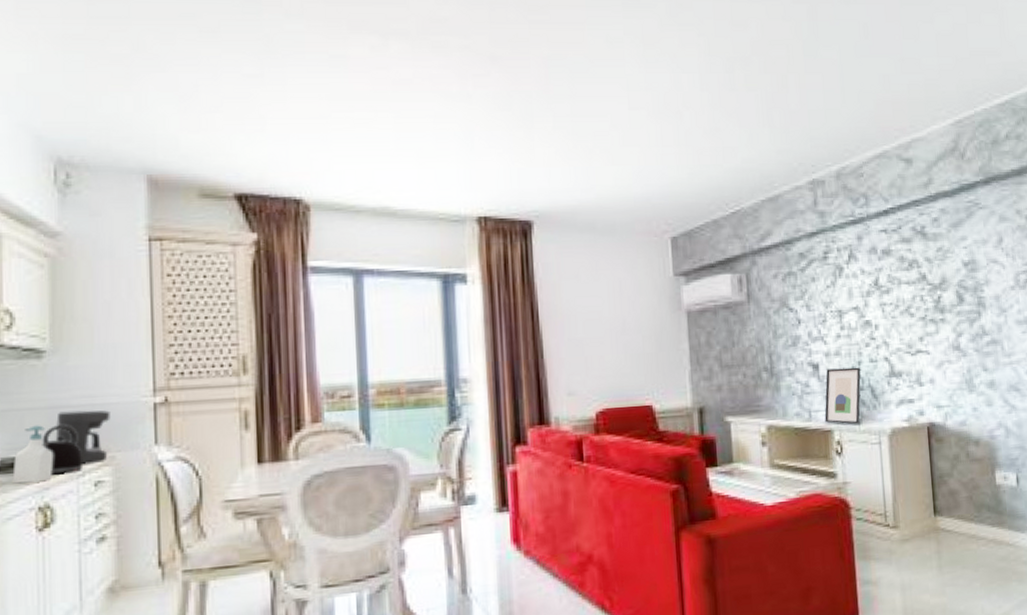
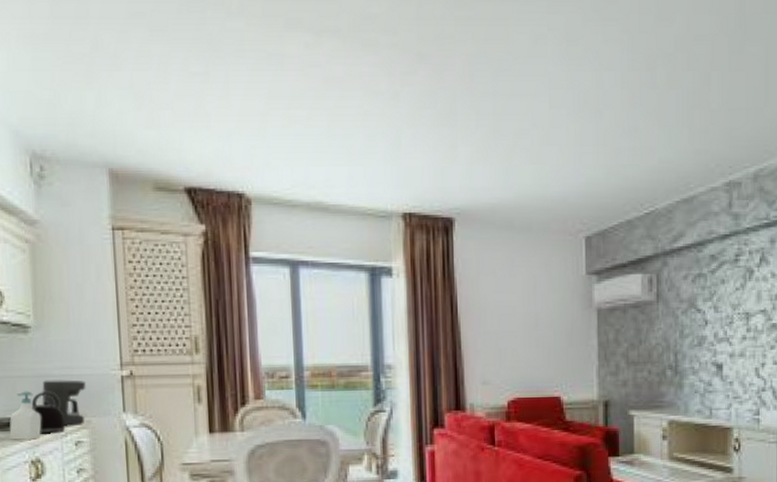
picture frame: present [824,367,861,424] -> none [725,369,764,423]

